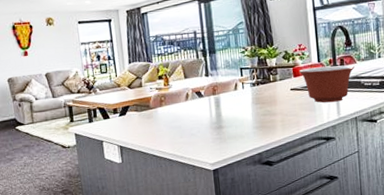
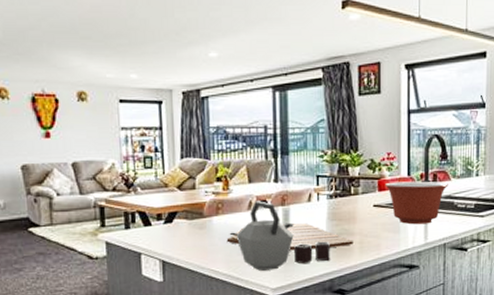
cutting board: none [170,108,276,132] -> present [226,223,353,251]
kettle: none [177,92,257,150] -> present [236,201,330,271]

